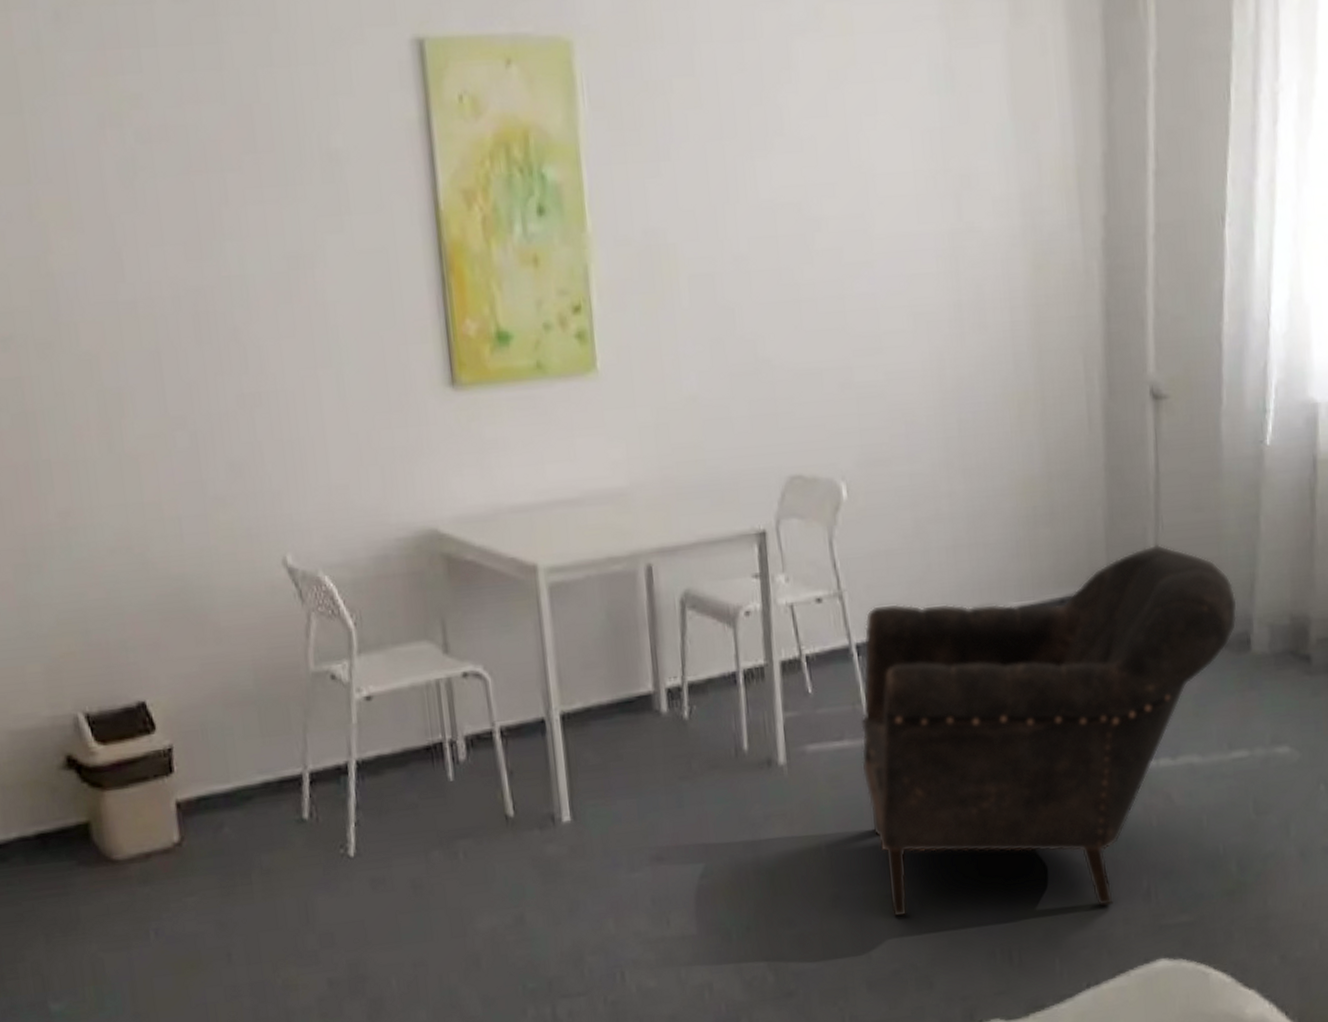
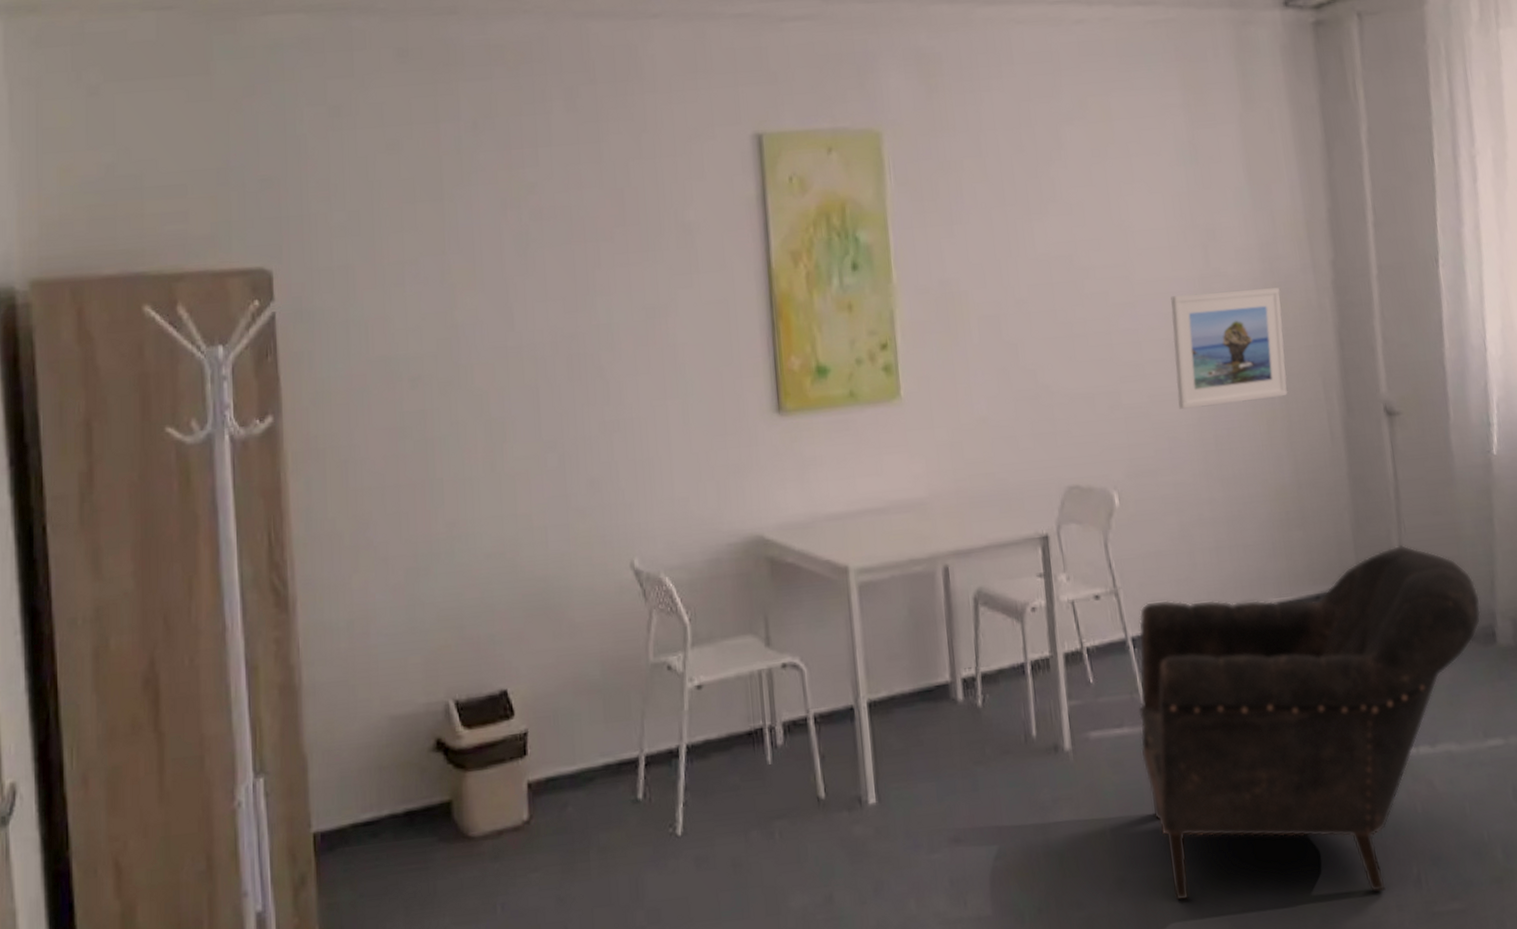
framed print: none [915,247,1044,389] -> present [1170,287,1288,409]

